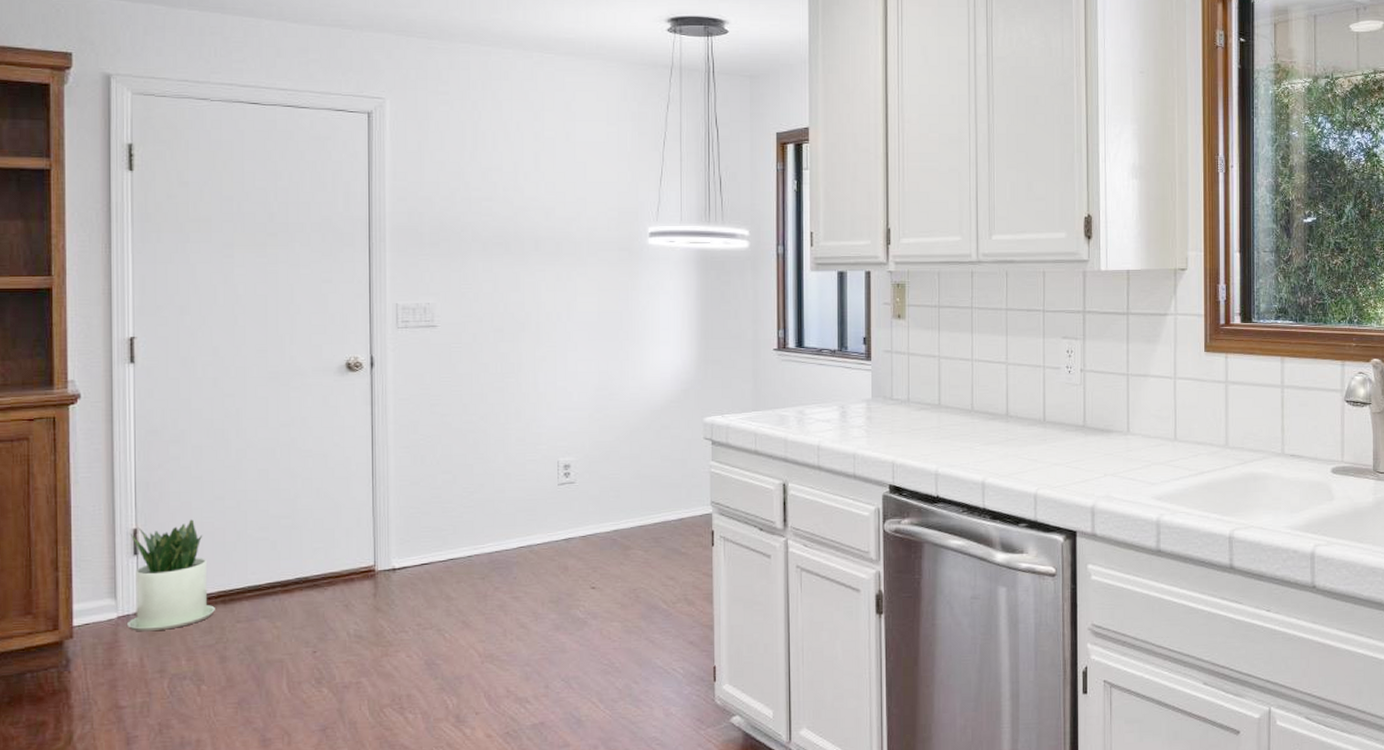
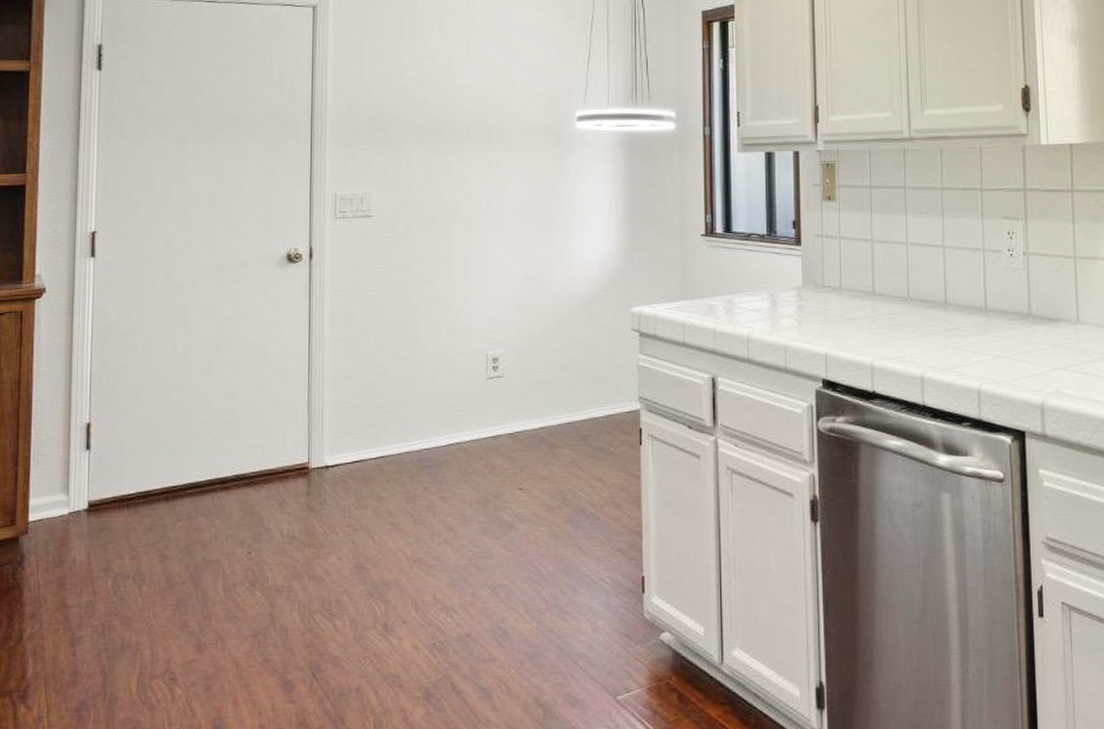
planter: present [127,519,215,632] -> none [78,414,158,529]

